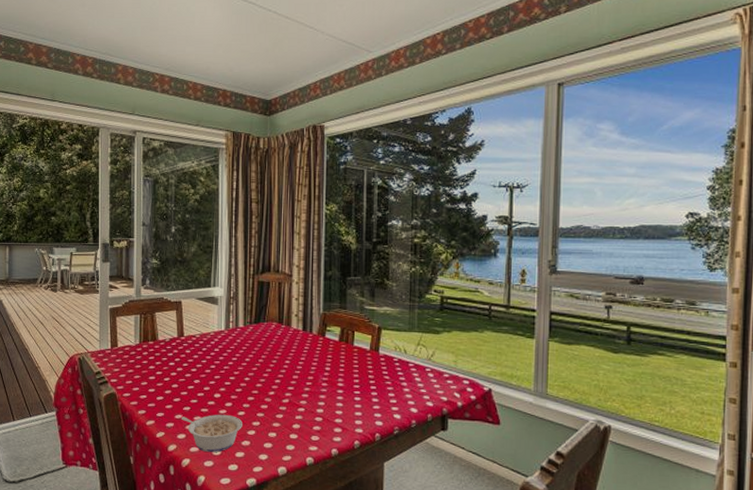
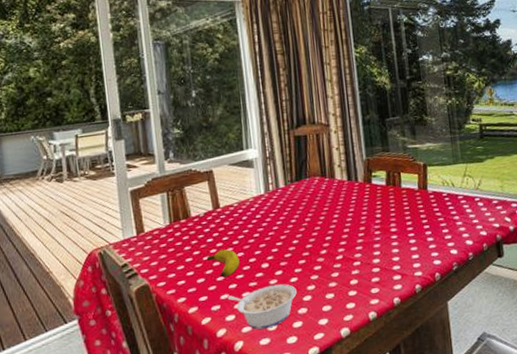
banana: none [168,374,195,400] -> present [207,249,240,278]

